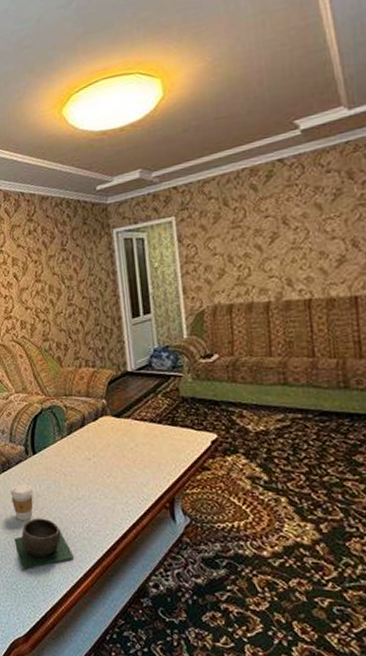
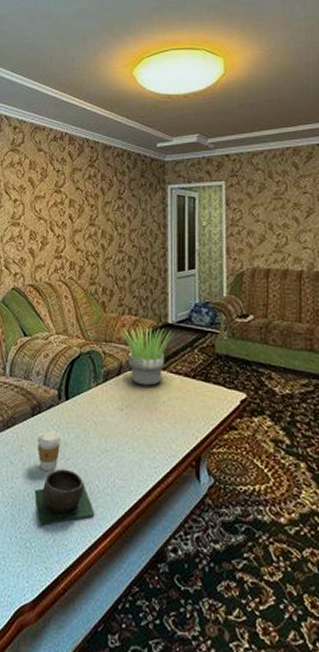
potted plant: none [80,376,135,435] -> present [121,325,174,386]

